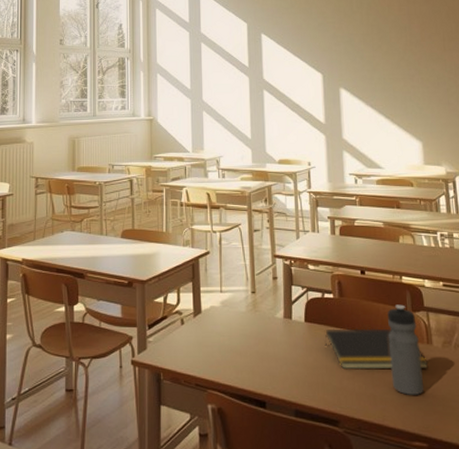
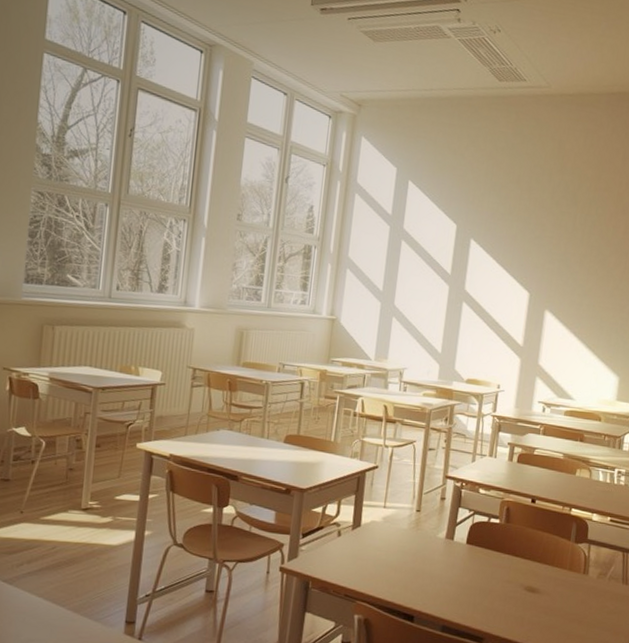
notepad: present [324,328,429,370] -> none [482,552,581,596]
water bottle: present [387,304,425,395] -> none [542,535,577,620]

